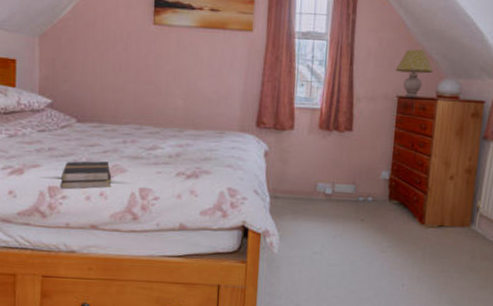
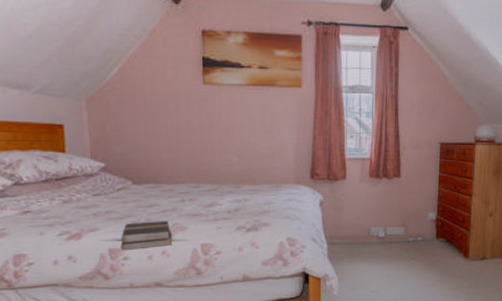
table lamp: present [395,49,434,99] -> none [436,98,471,145]

